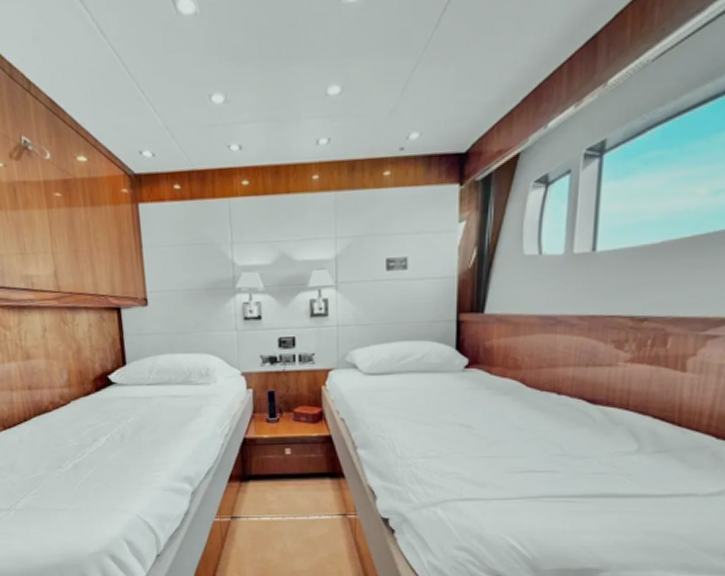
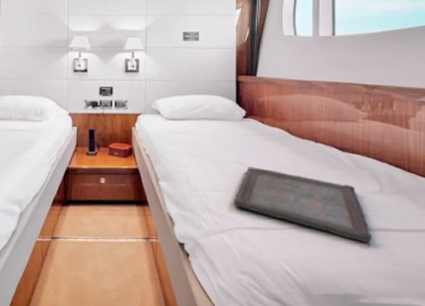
serving tray: none [449,428,621,511] -> present [233,167,372,242]

